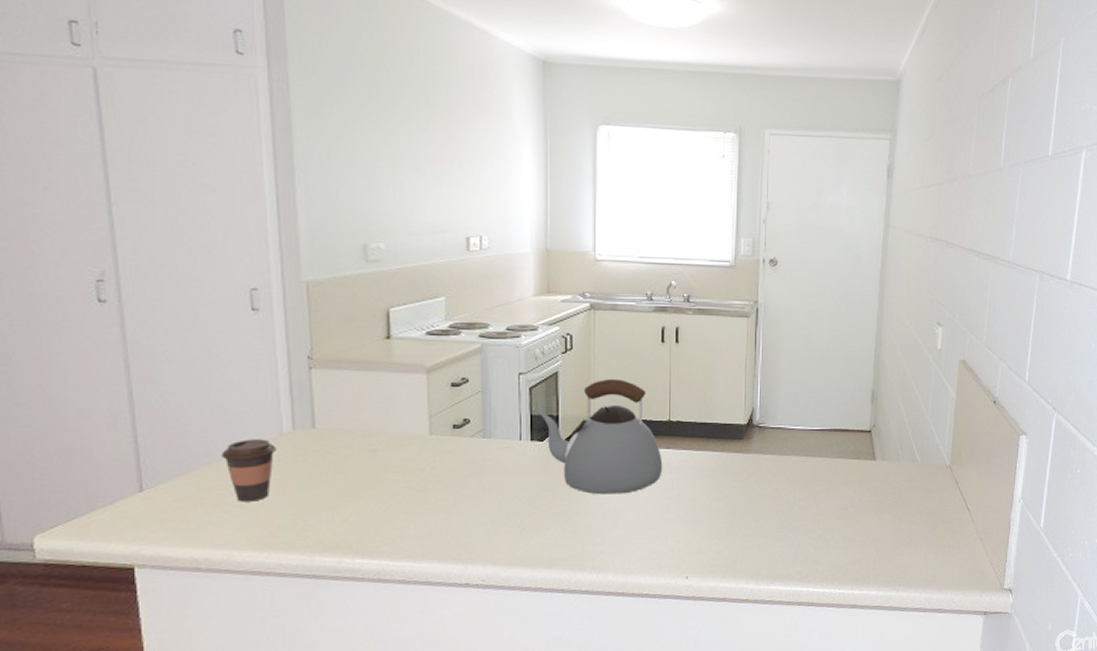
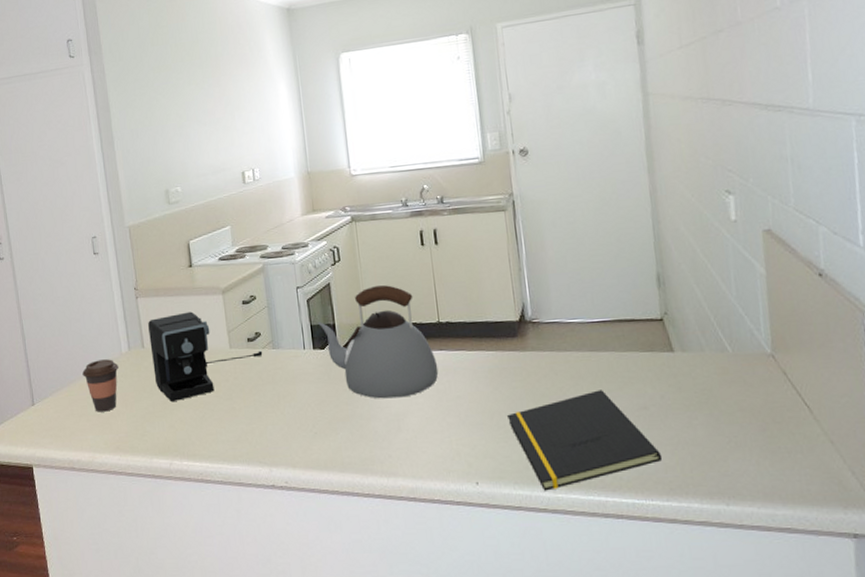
coffee maker: none [323,390,470,493] -> present [148,311,263,403]
notepad: none [723,492,853,583] -> present [506,390,663,491]

